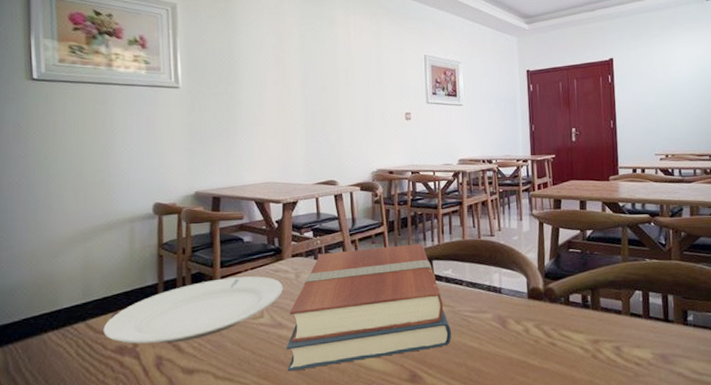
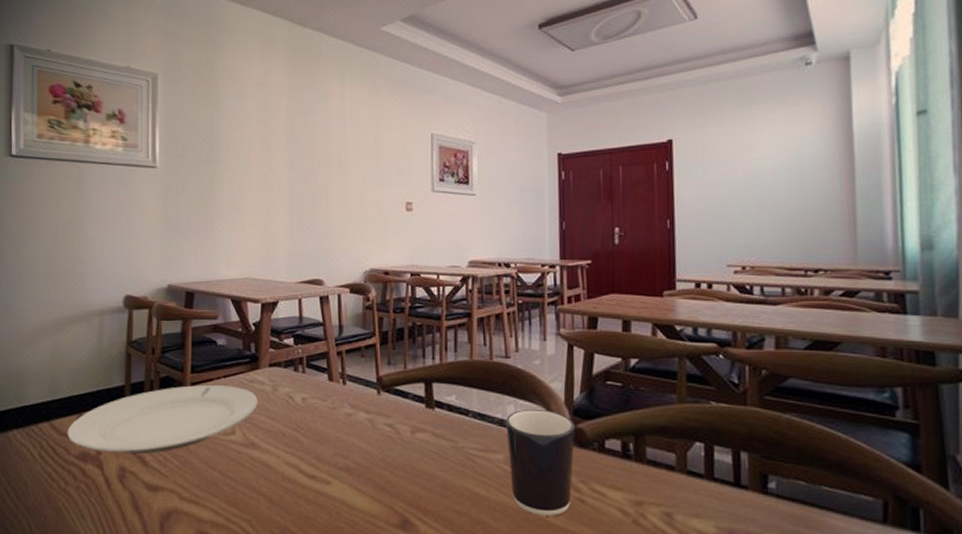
books: present [286,243,452,372] -> none [258,361,453,501]
mug: none [492,275,547,359] -> present [505,408,575,516]

